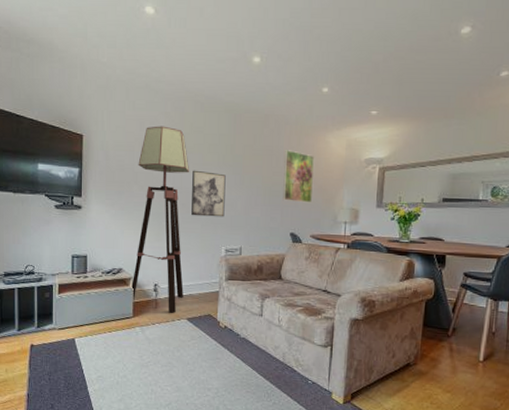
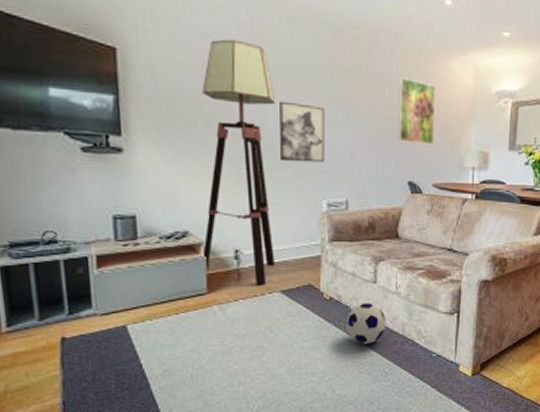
soccer ball: none [237,332,270,368] -> present [346,303,386,344]

